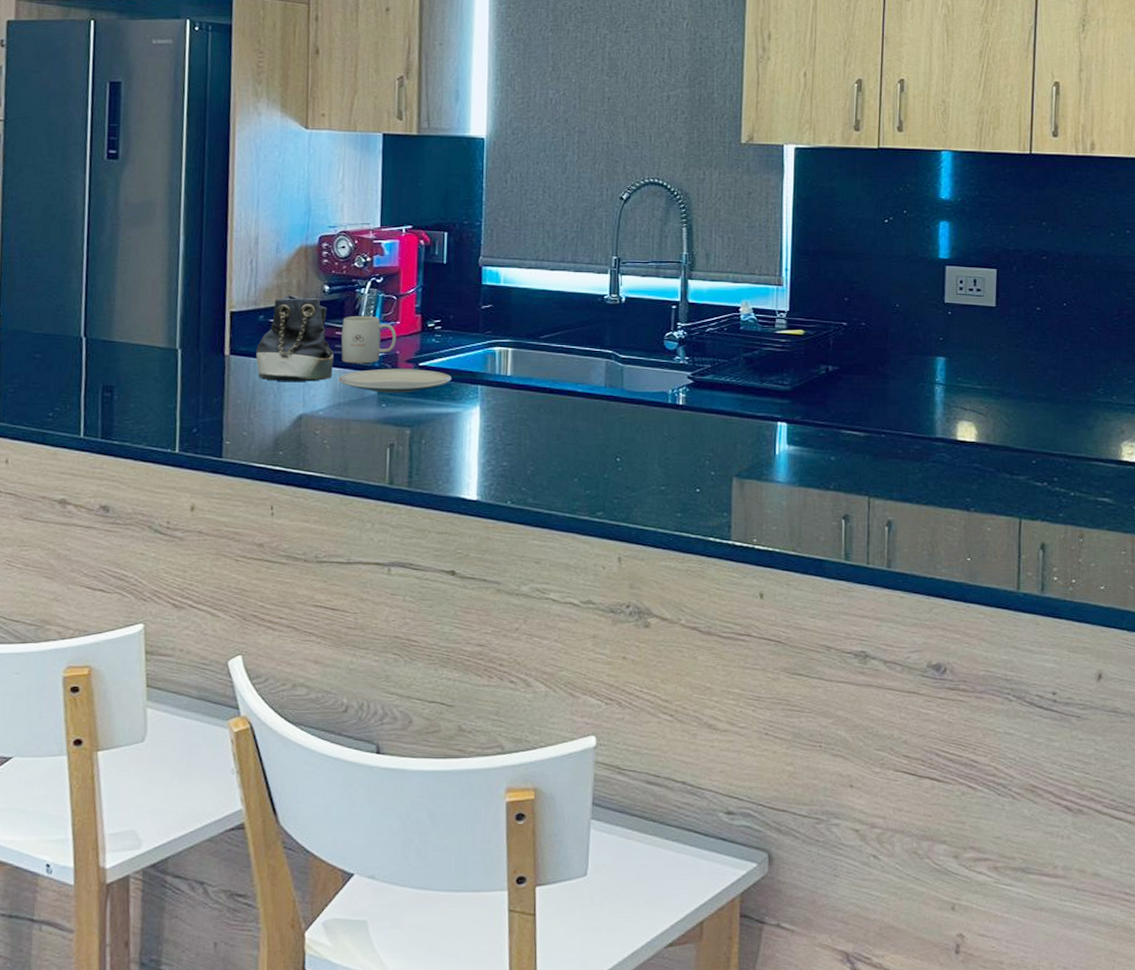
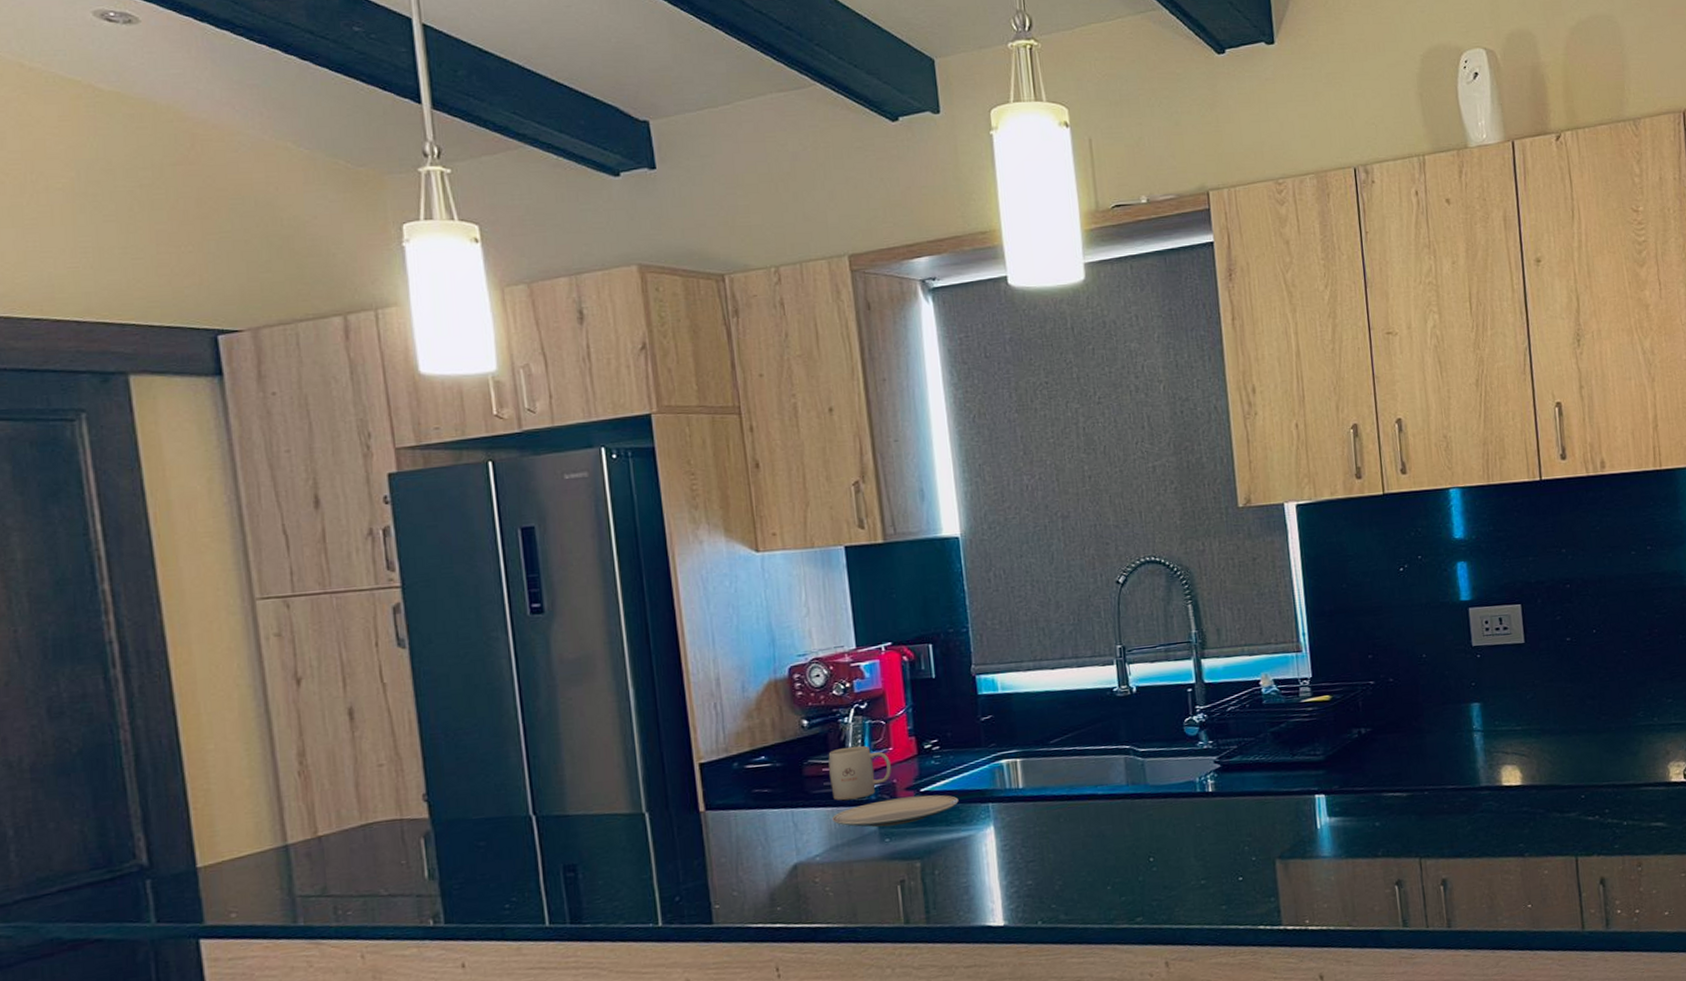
handbag: present [256,294,334,382] -> none [735,735,825,833]

